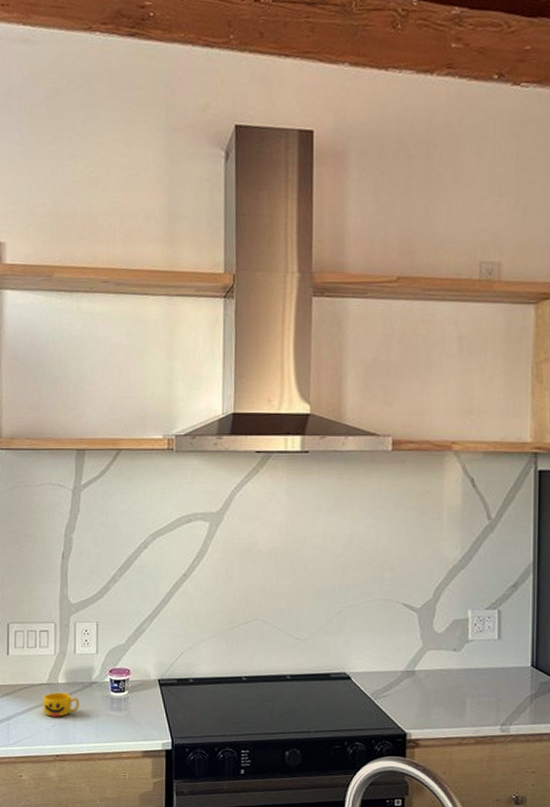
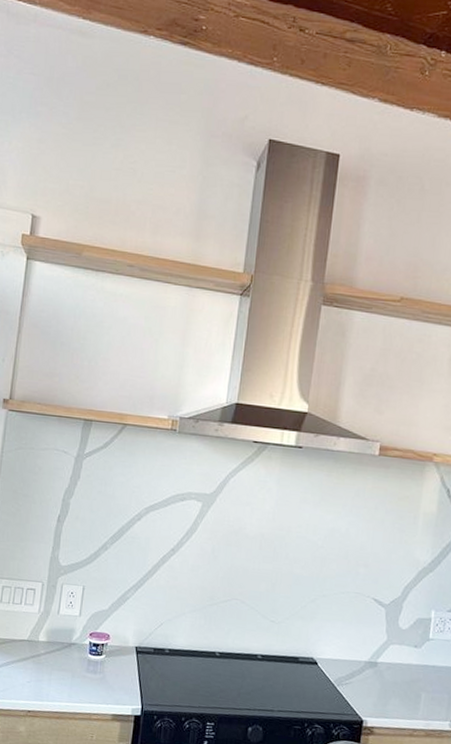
cup: present [42,692,80,717] -> none [21,649,57,674]

